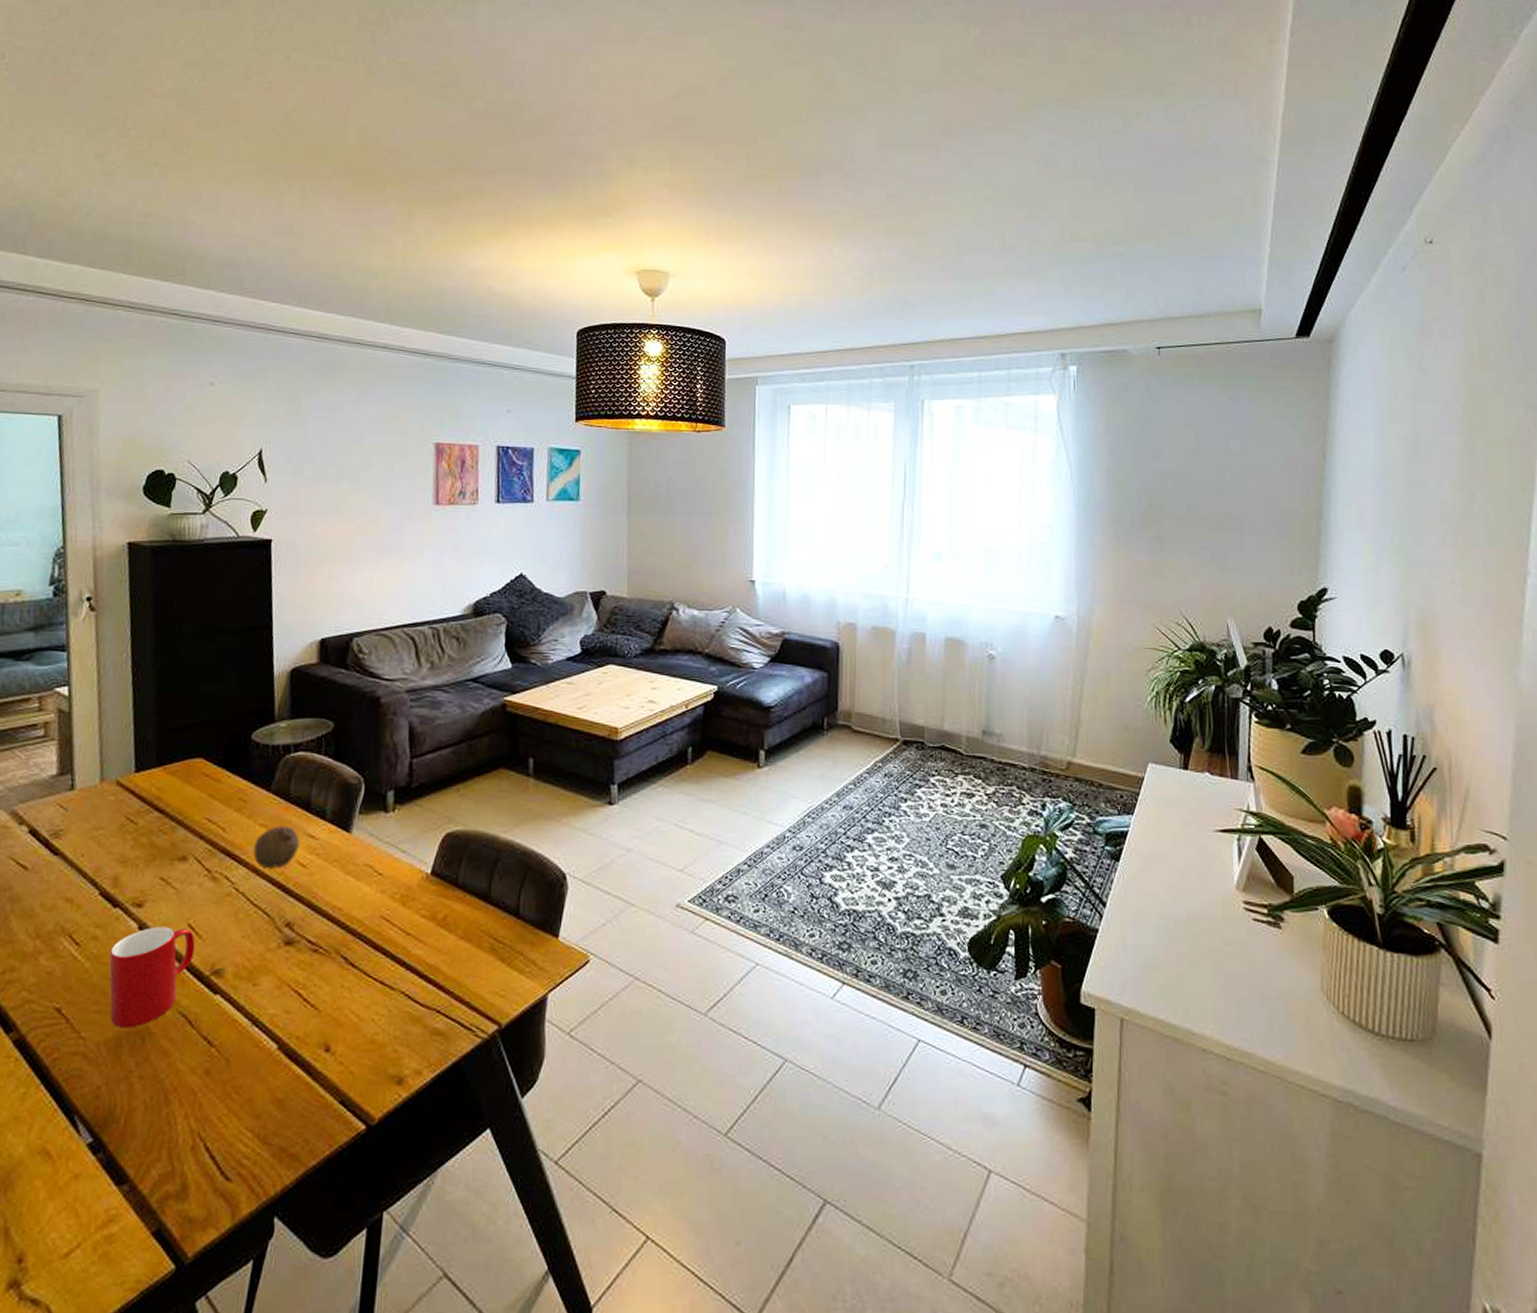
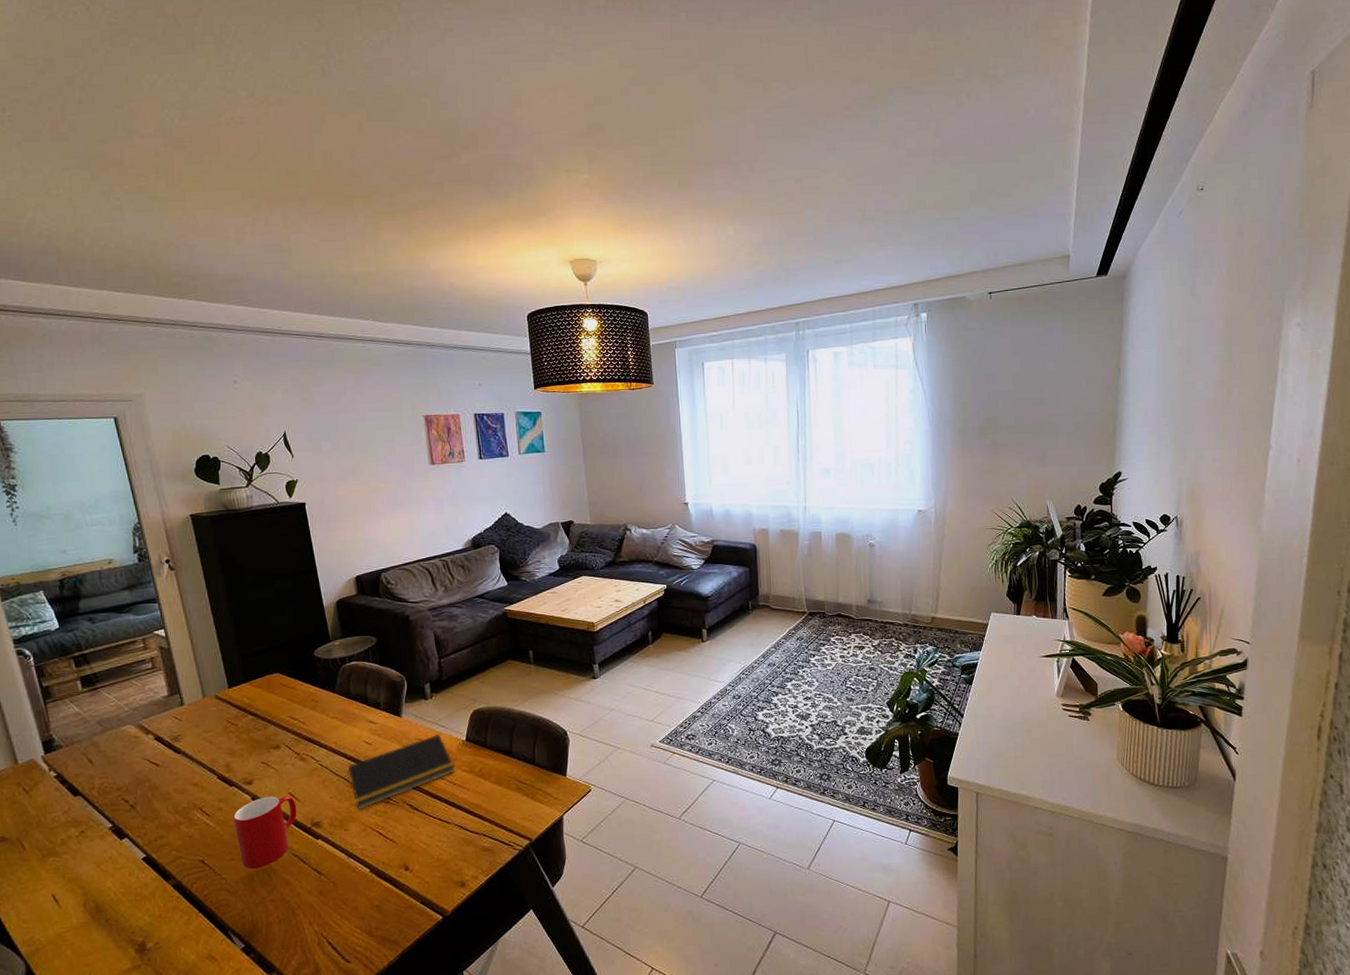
fruit: present [253,826,300,869] -> none [329,716,364,749]
notepad: none [268,861,413,959] -> present [347,733,456,810]

